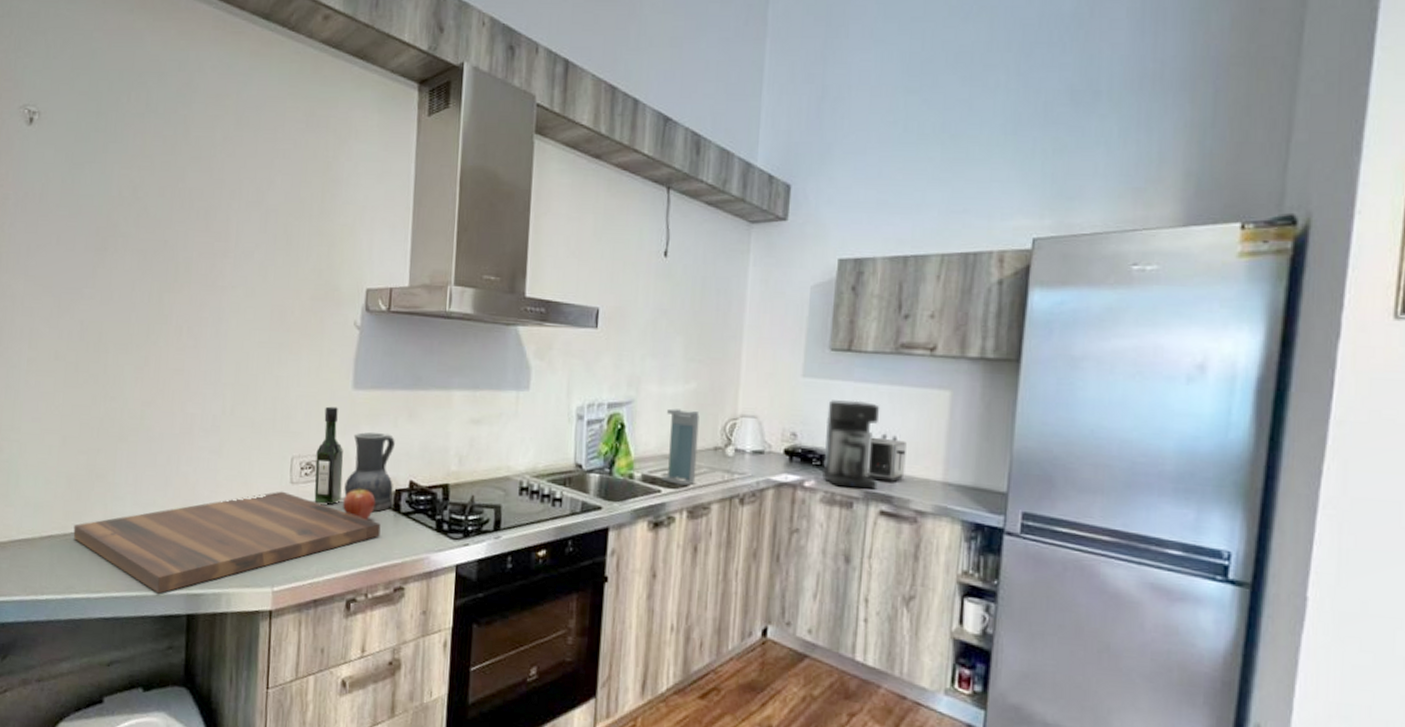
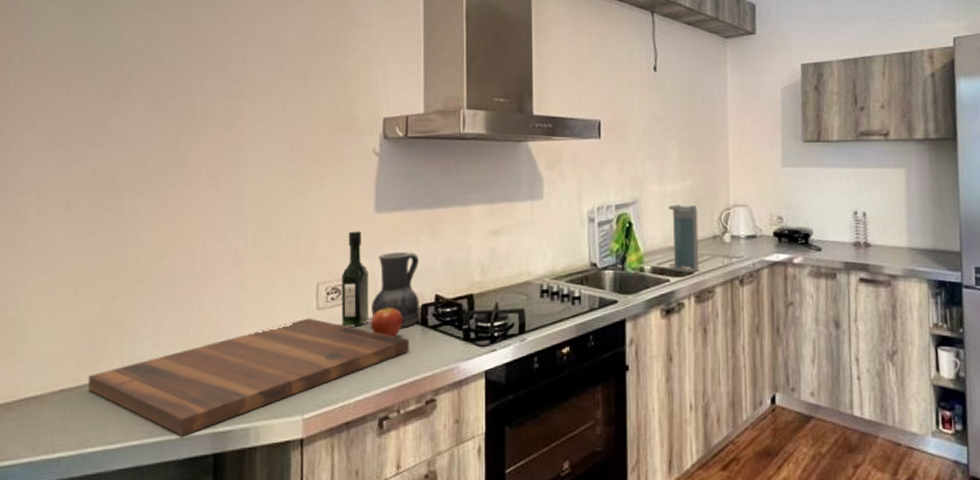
coffee maker: present [821,400,880,489] -> none [806,183,855,261]
toaster: present [866,437,907,482] -> none [844,214,876,252]

